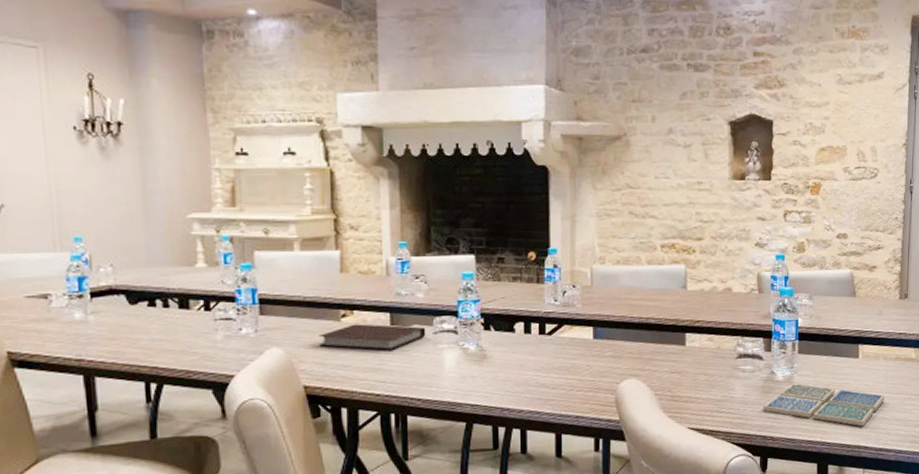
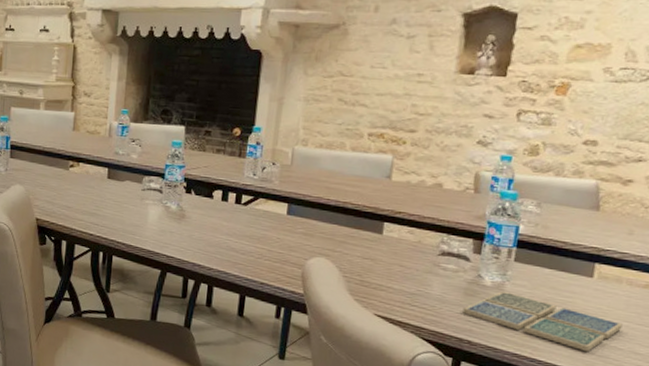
notebook: present [319,324,426,350] -> none [51,174,136,199]

